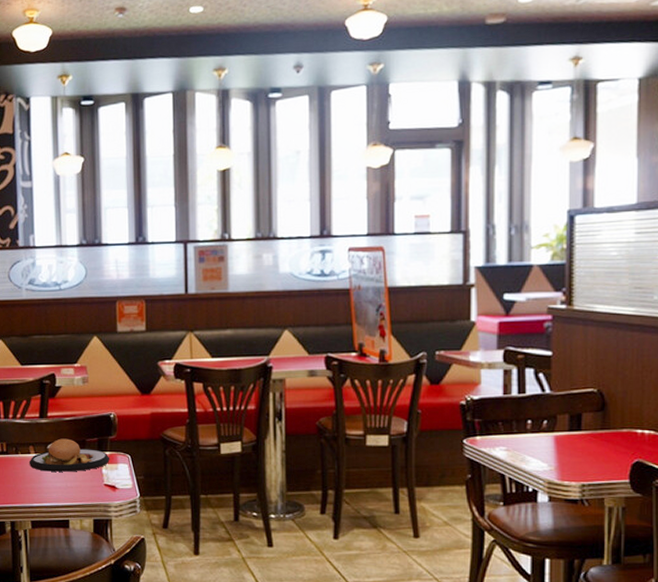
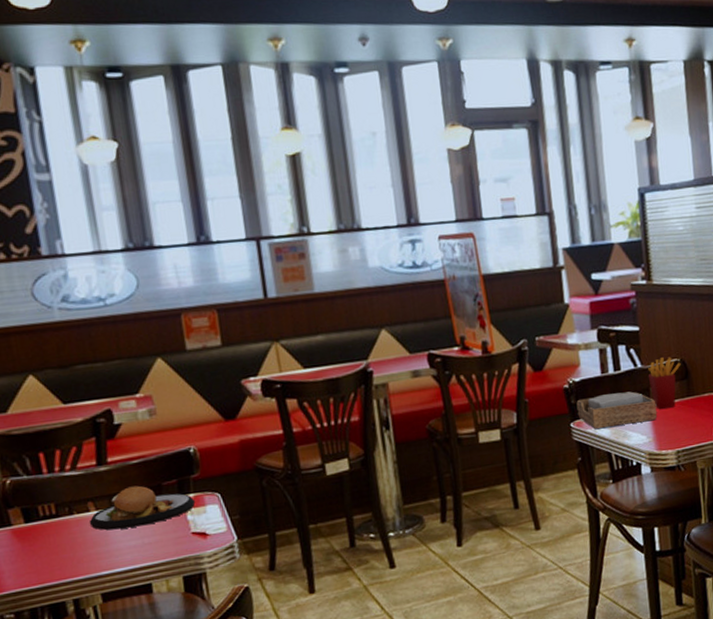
napkin holder: none [472,416,563,450] -> present [576,391,658,429]
french fries: none [556,386,598,438] -> present [648,357,681,409]

